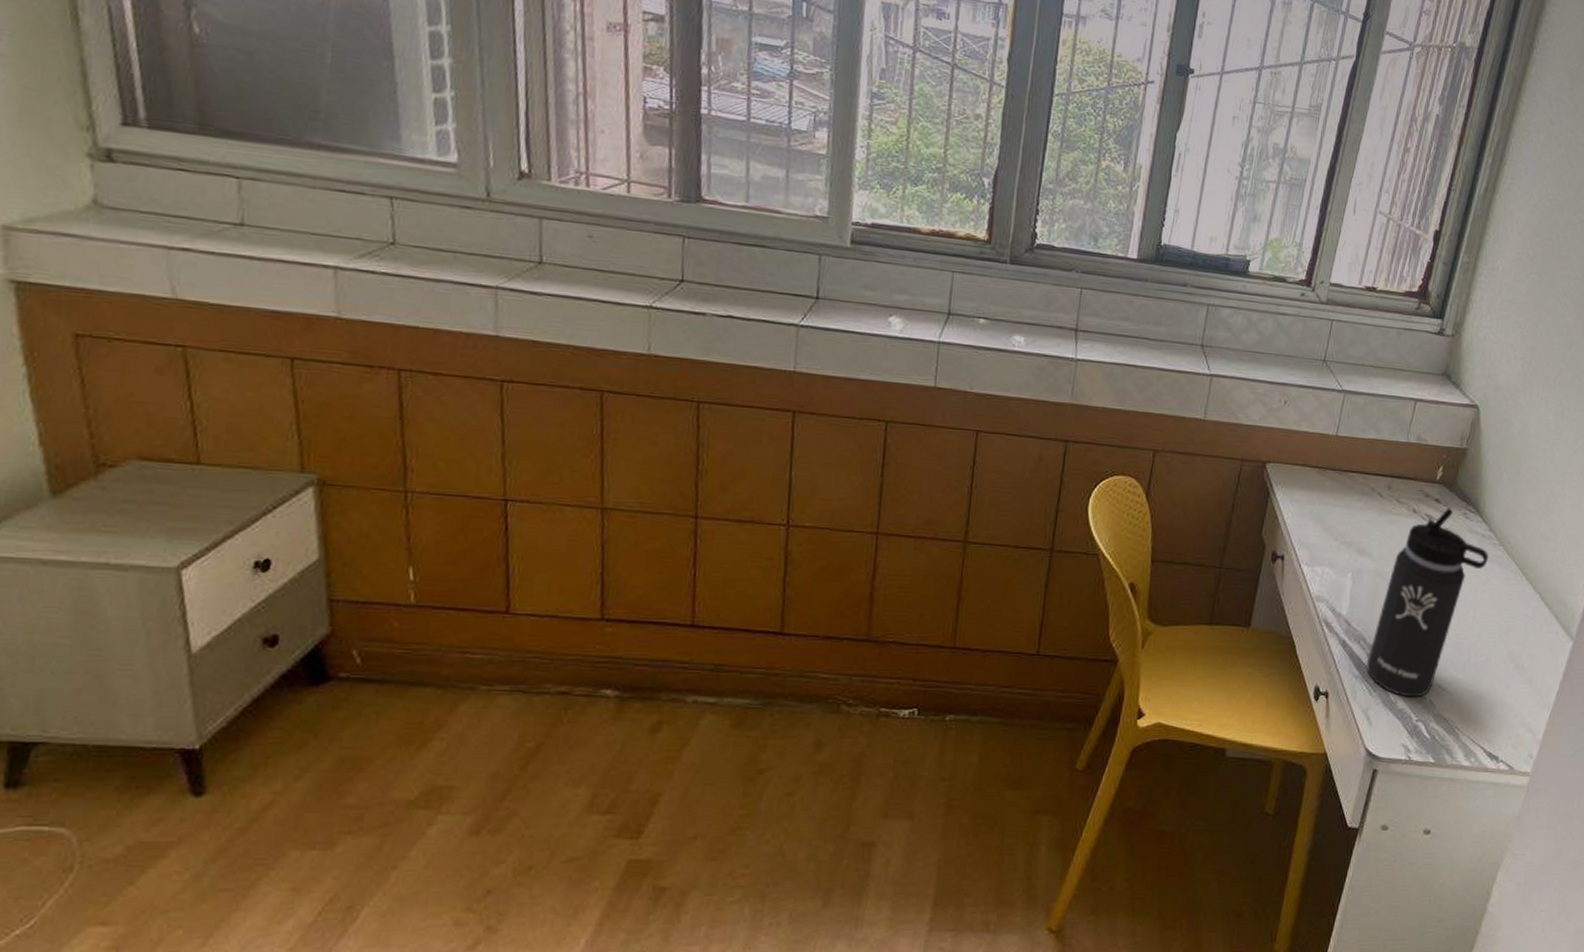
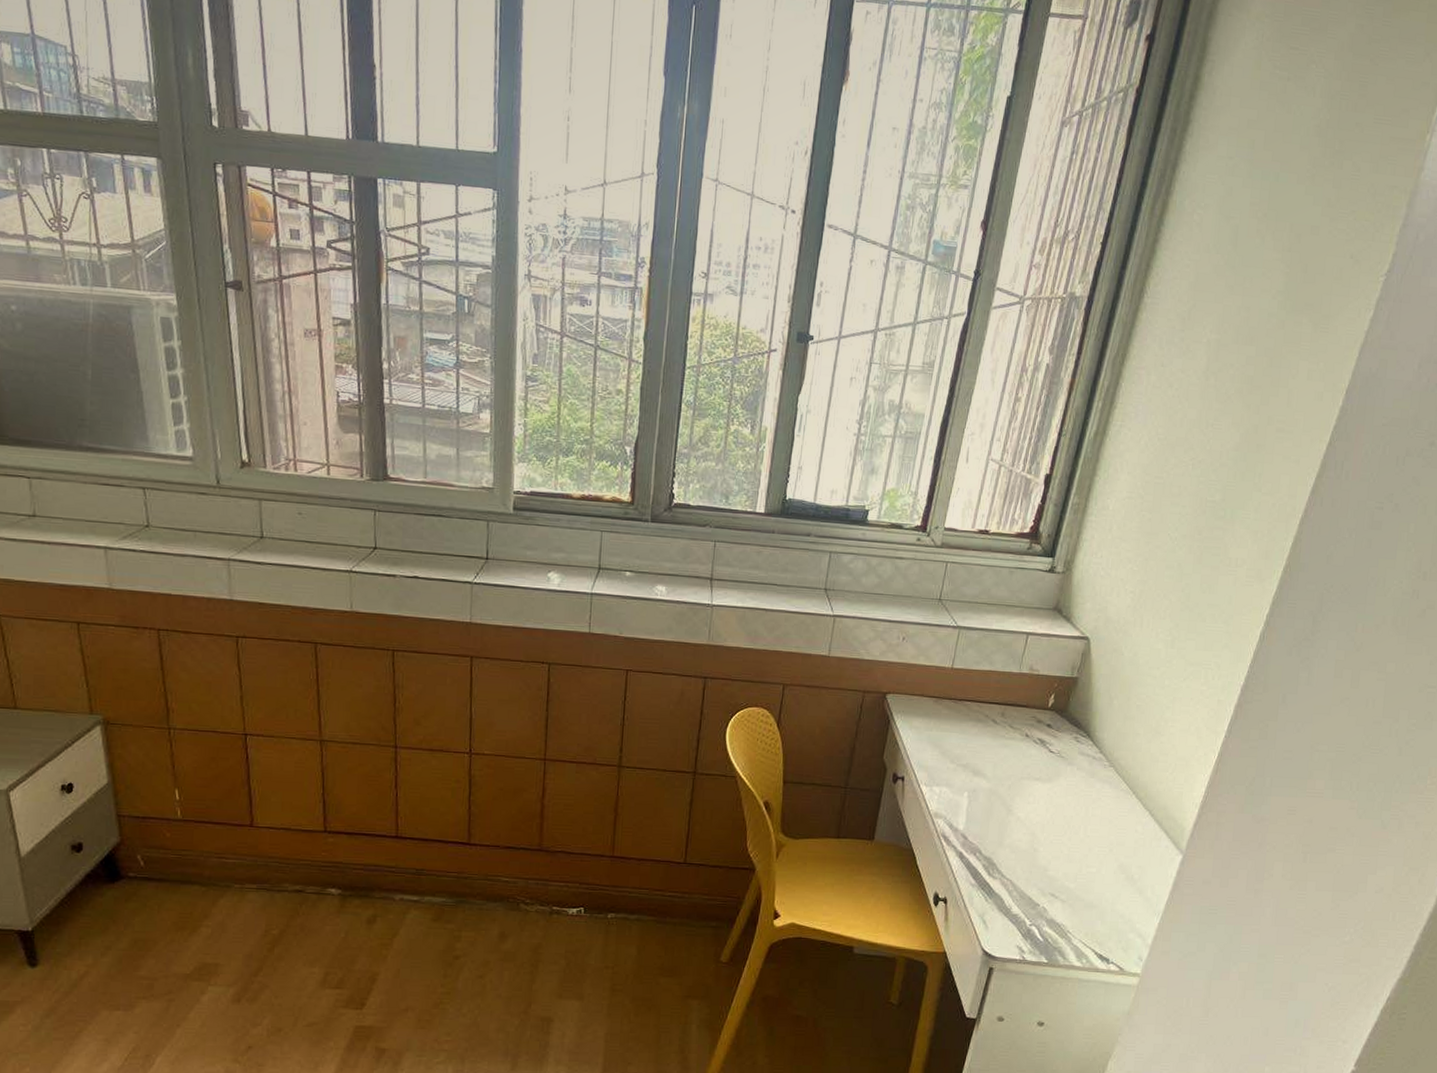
thermos bottle: present [1366,508,1489,698] -> none [982,732,1100,904]

